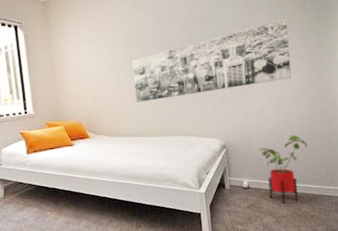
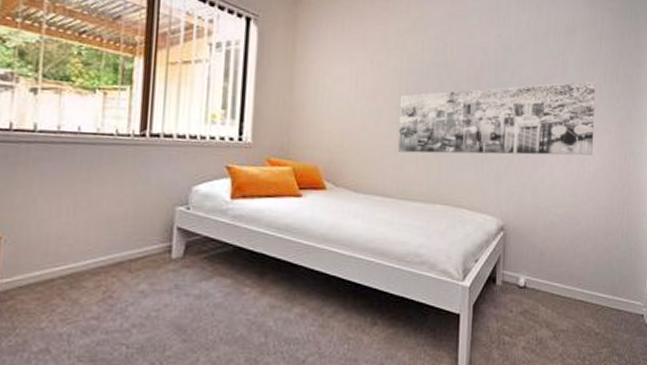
house plant: present [259,135,308,204] -> none [544,226,602,313]

